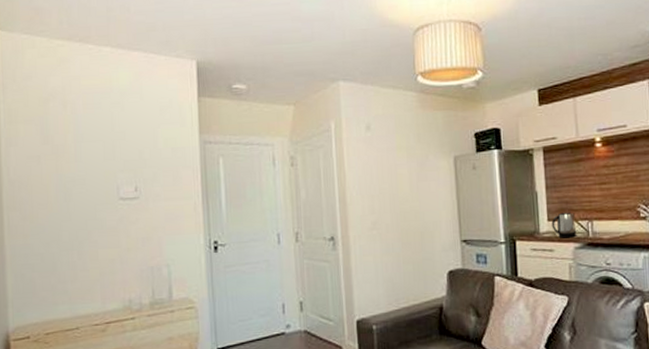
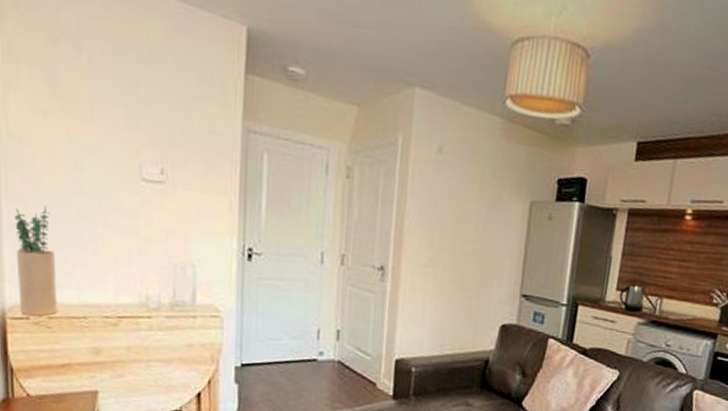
vase: none [16,236,53,336] -> present [15,206,57,317]

